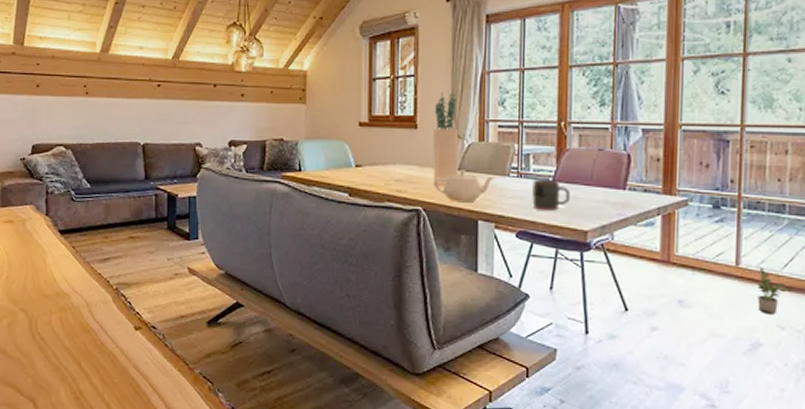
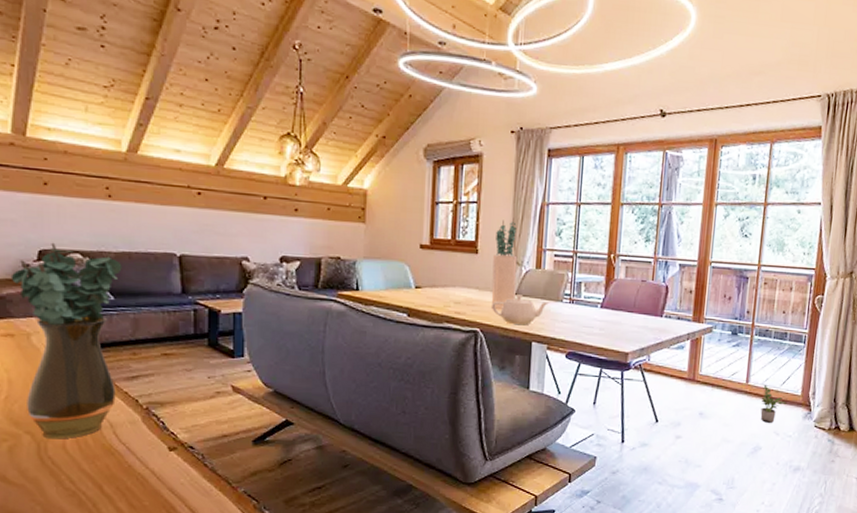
vase: none [11,137,97,317] -> present [10,242,122,439]
mug: present [532,179,570,210] -> none [581,306,615,334]

